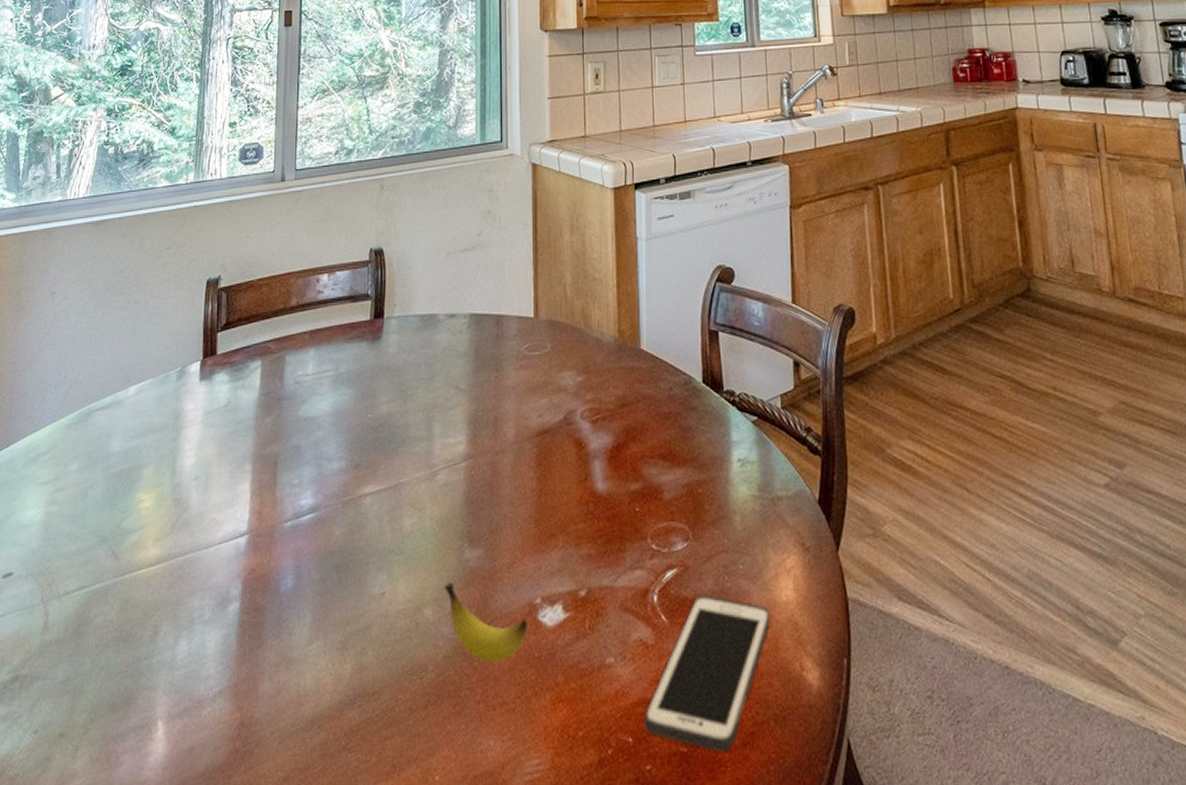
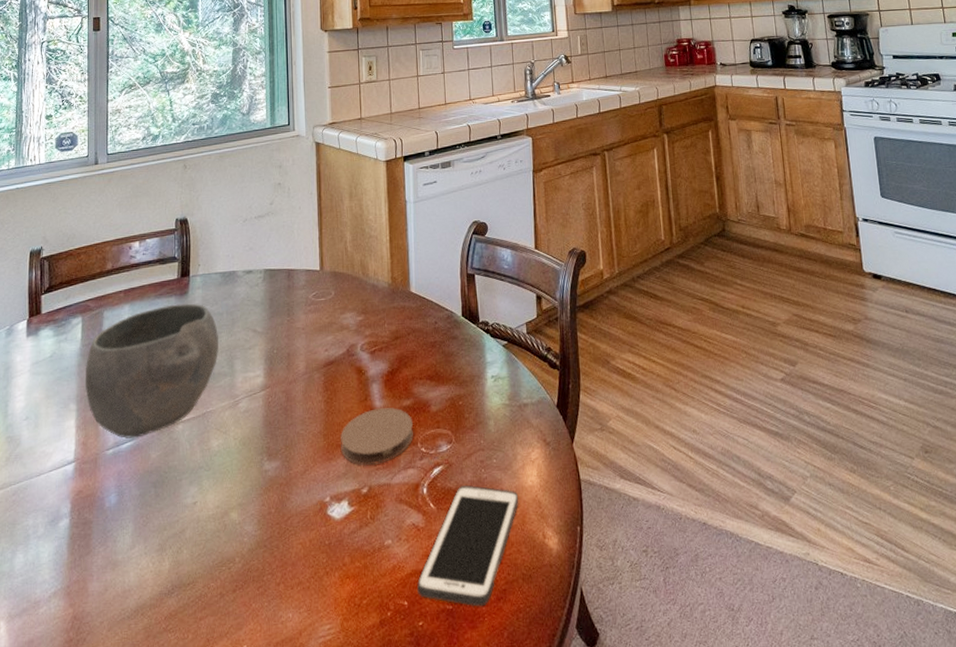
bowl: none [262,350,415,509] -> present [84,303,218,438]
banana: present [444,582,528,663] -> none [247,489,320,552]
coaster: none [555,491,642,562] -> present [341,408,413,466]

